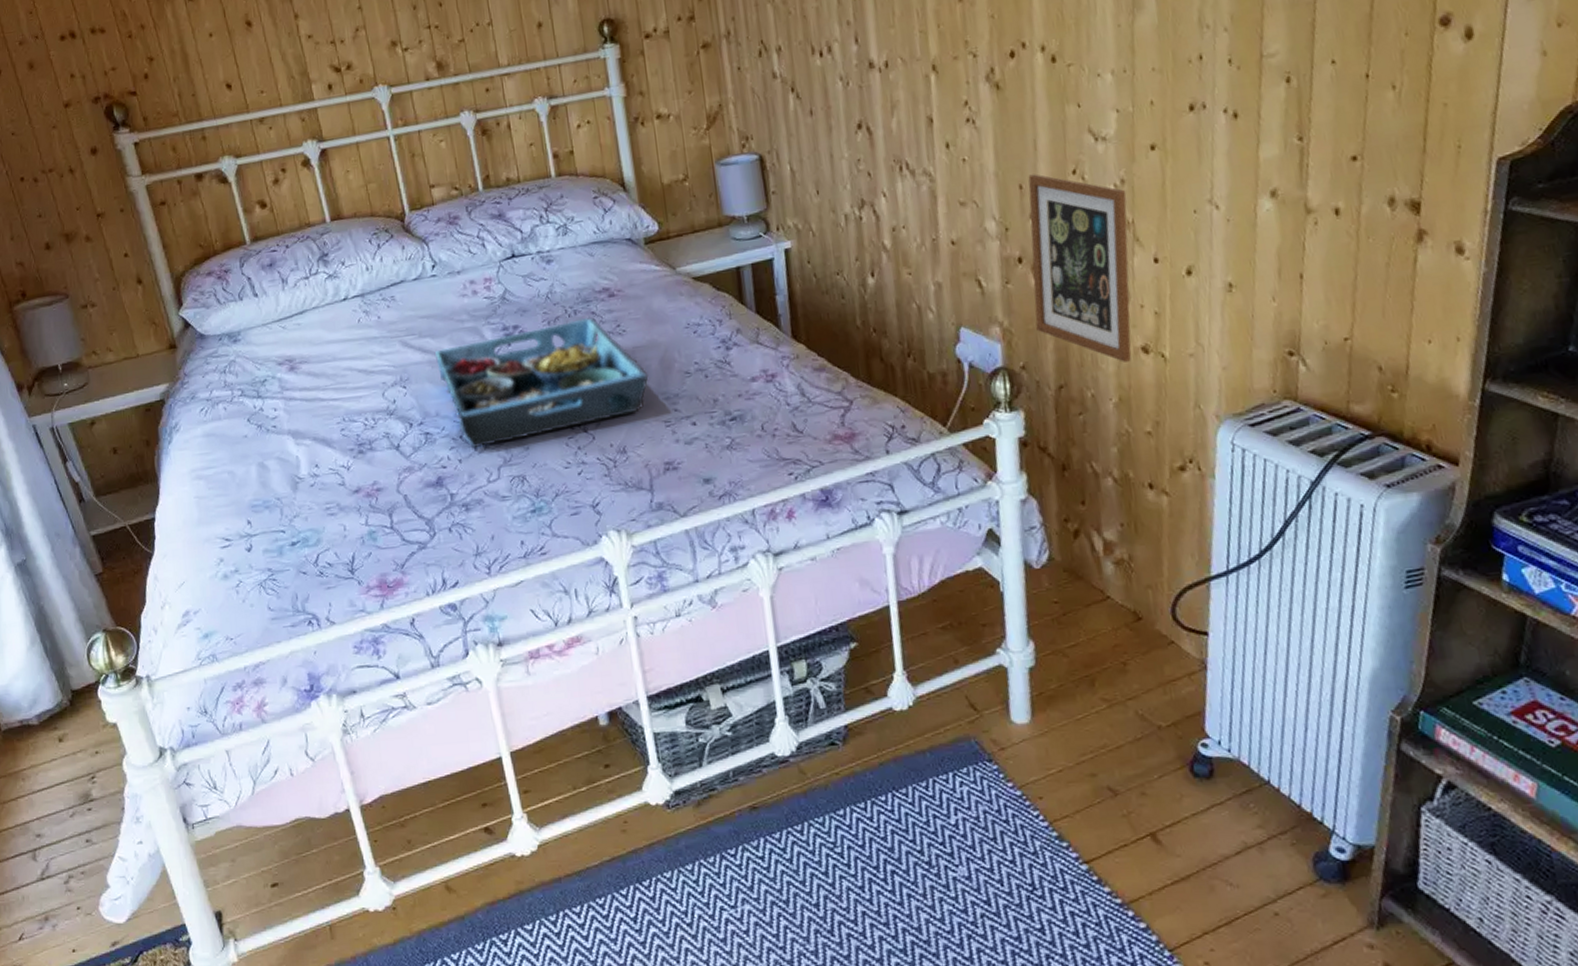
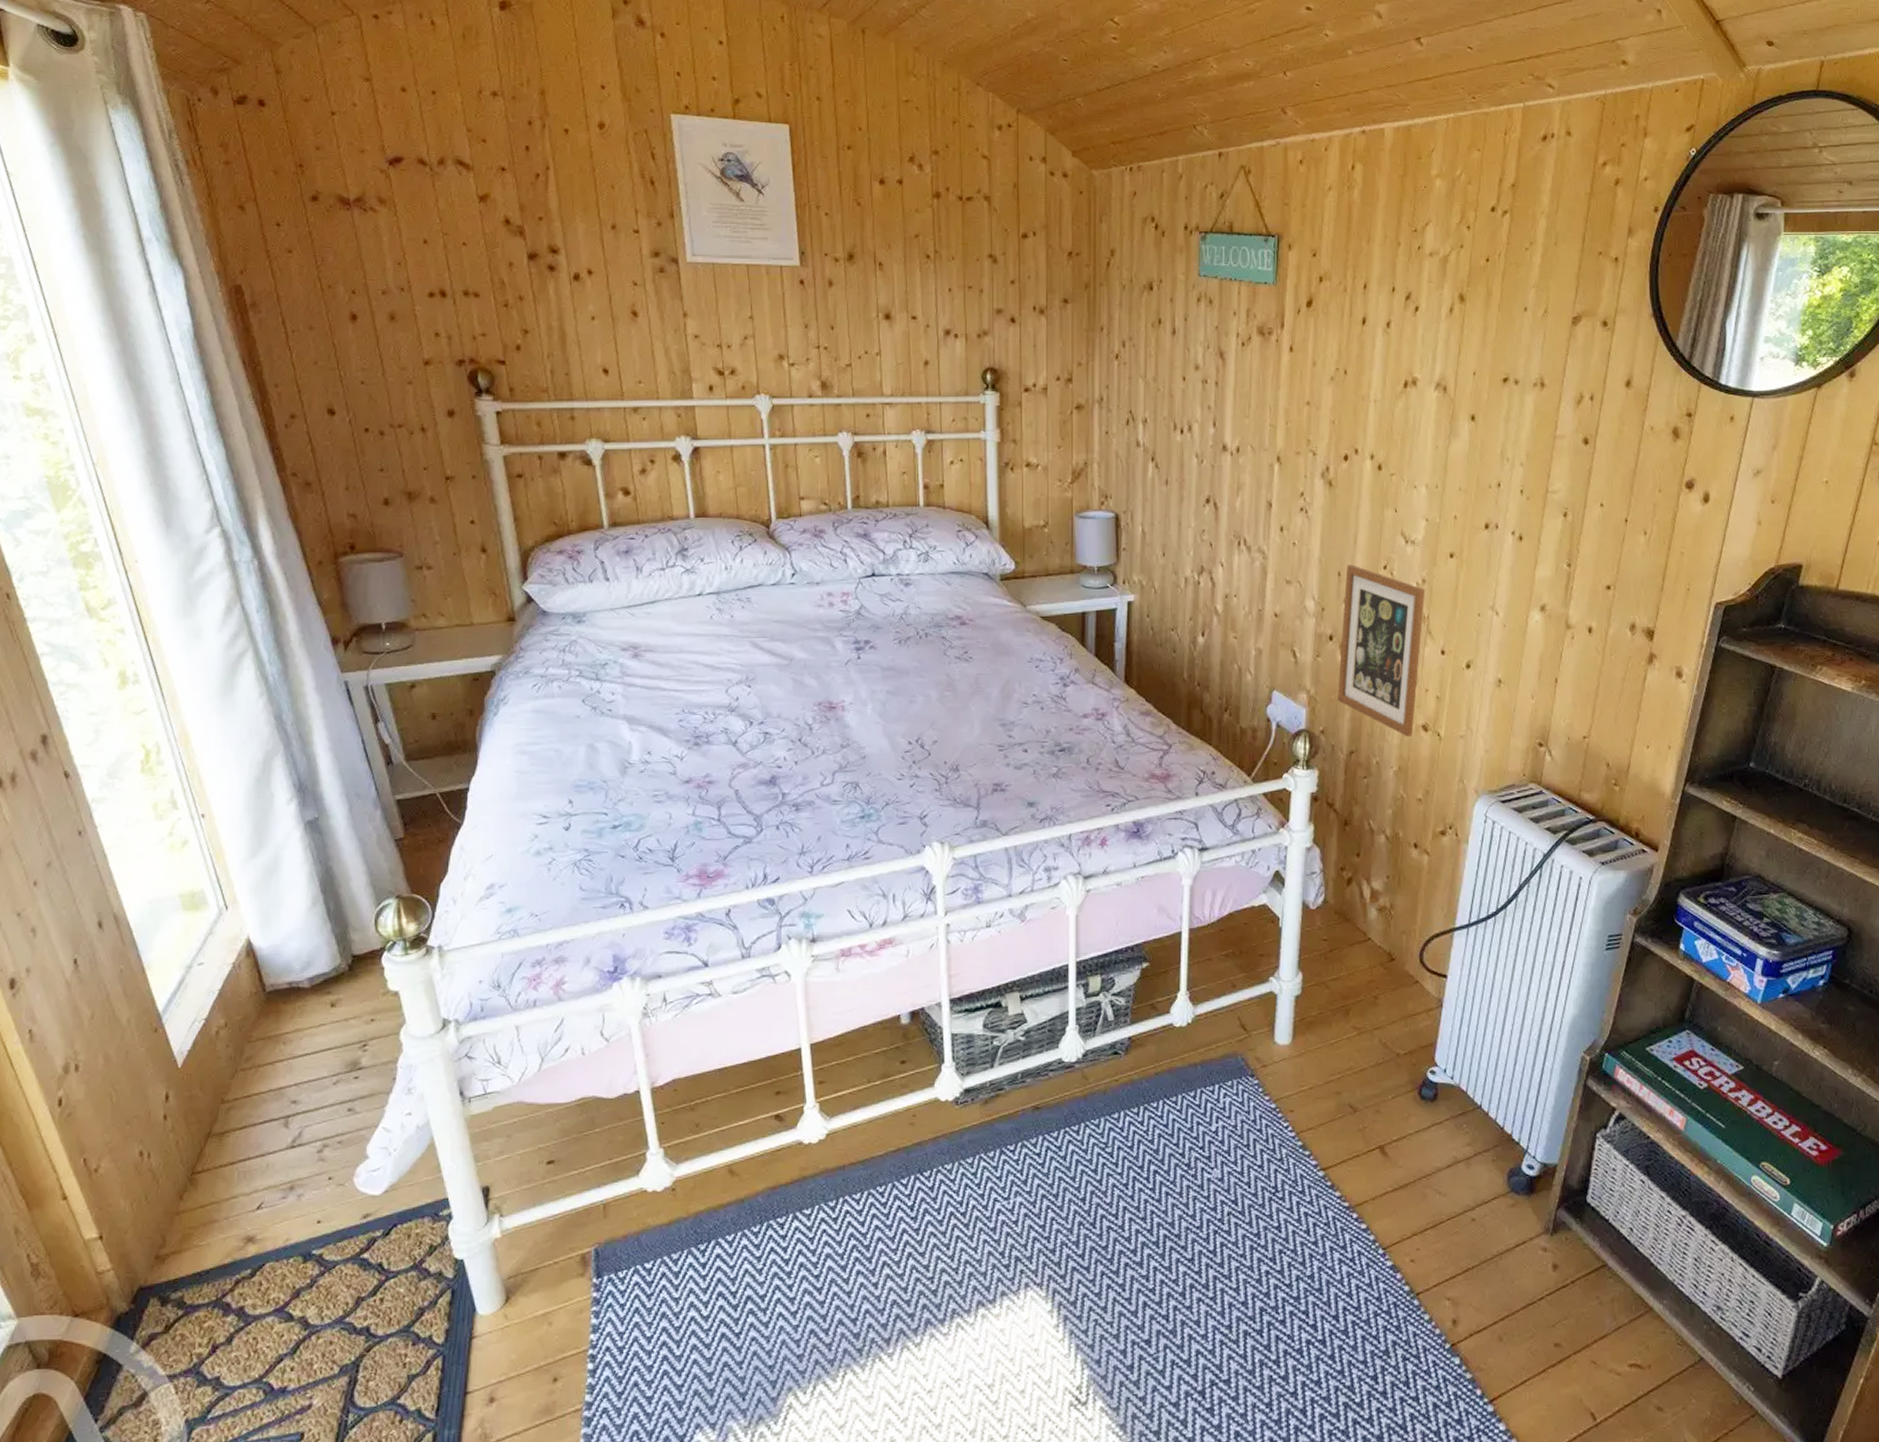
serving tray: present [434,317,649,447] -> none [783,640,989,751]

